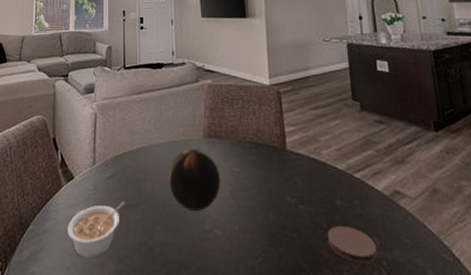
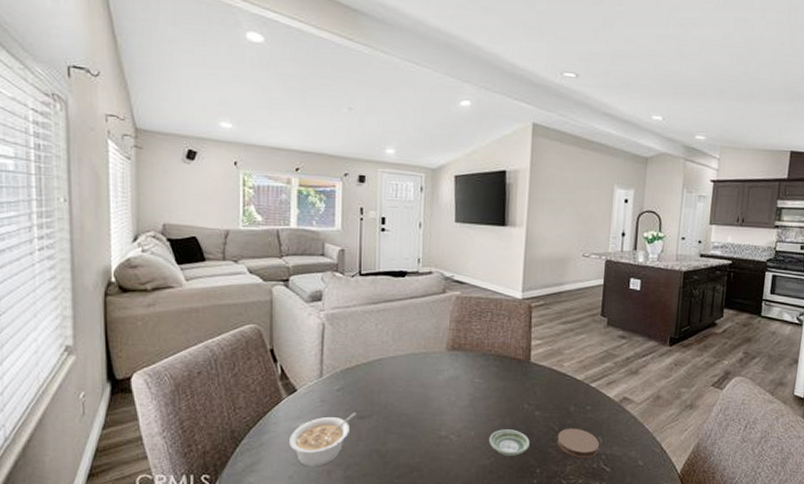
decorative orb: present [168,148,221,211] -> none [405,360,461,419]
saucer: none [254,224,298,257] -> present [489,429,530,456]

